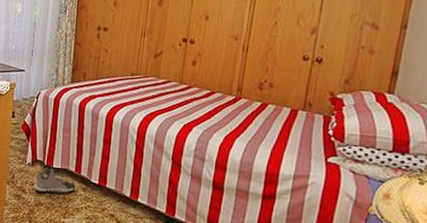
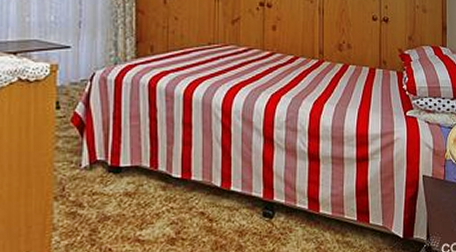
sneaker: present [33,165,76,194] -> none [94,165,152,202]

